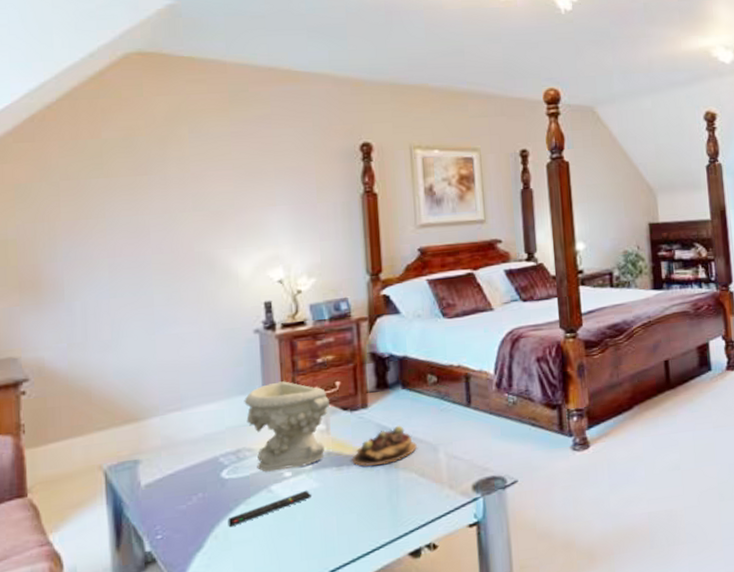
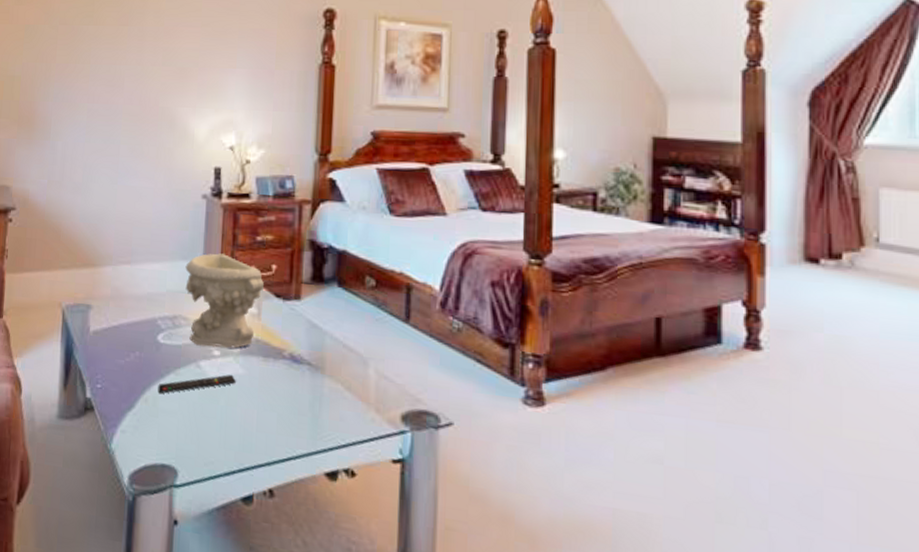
succulent plant: present [352,425,417,466] -> none [279,326,346,367]

